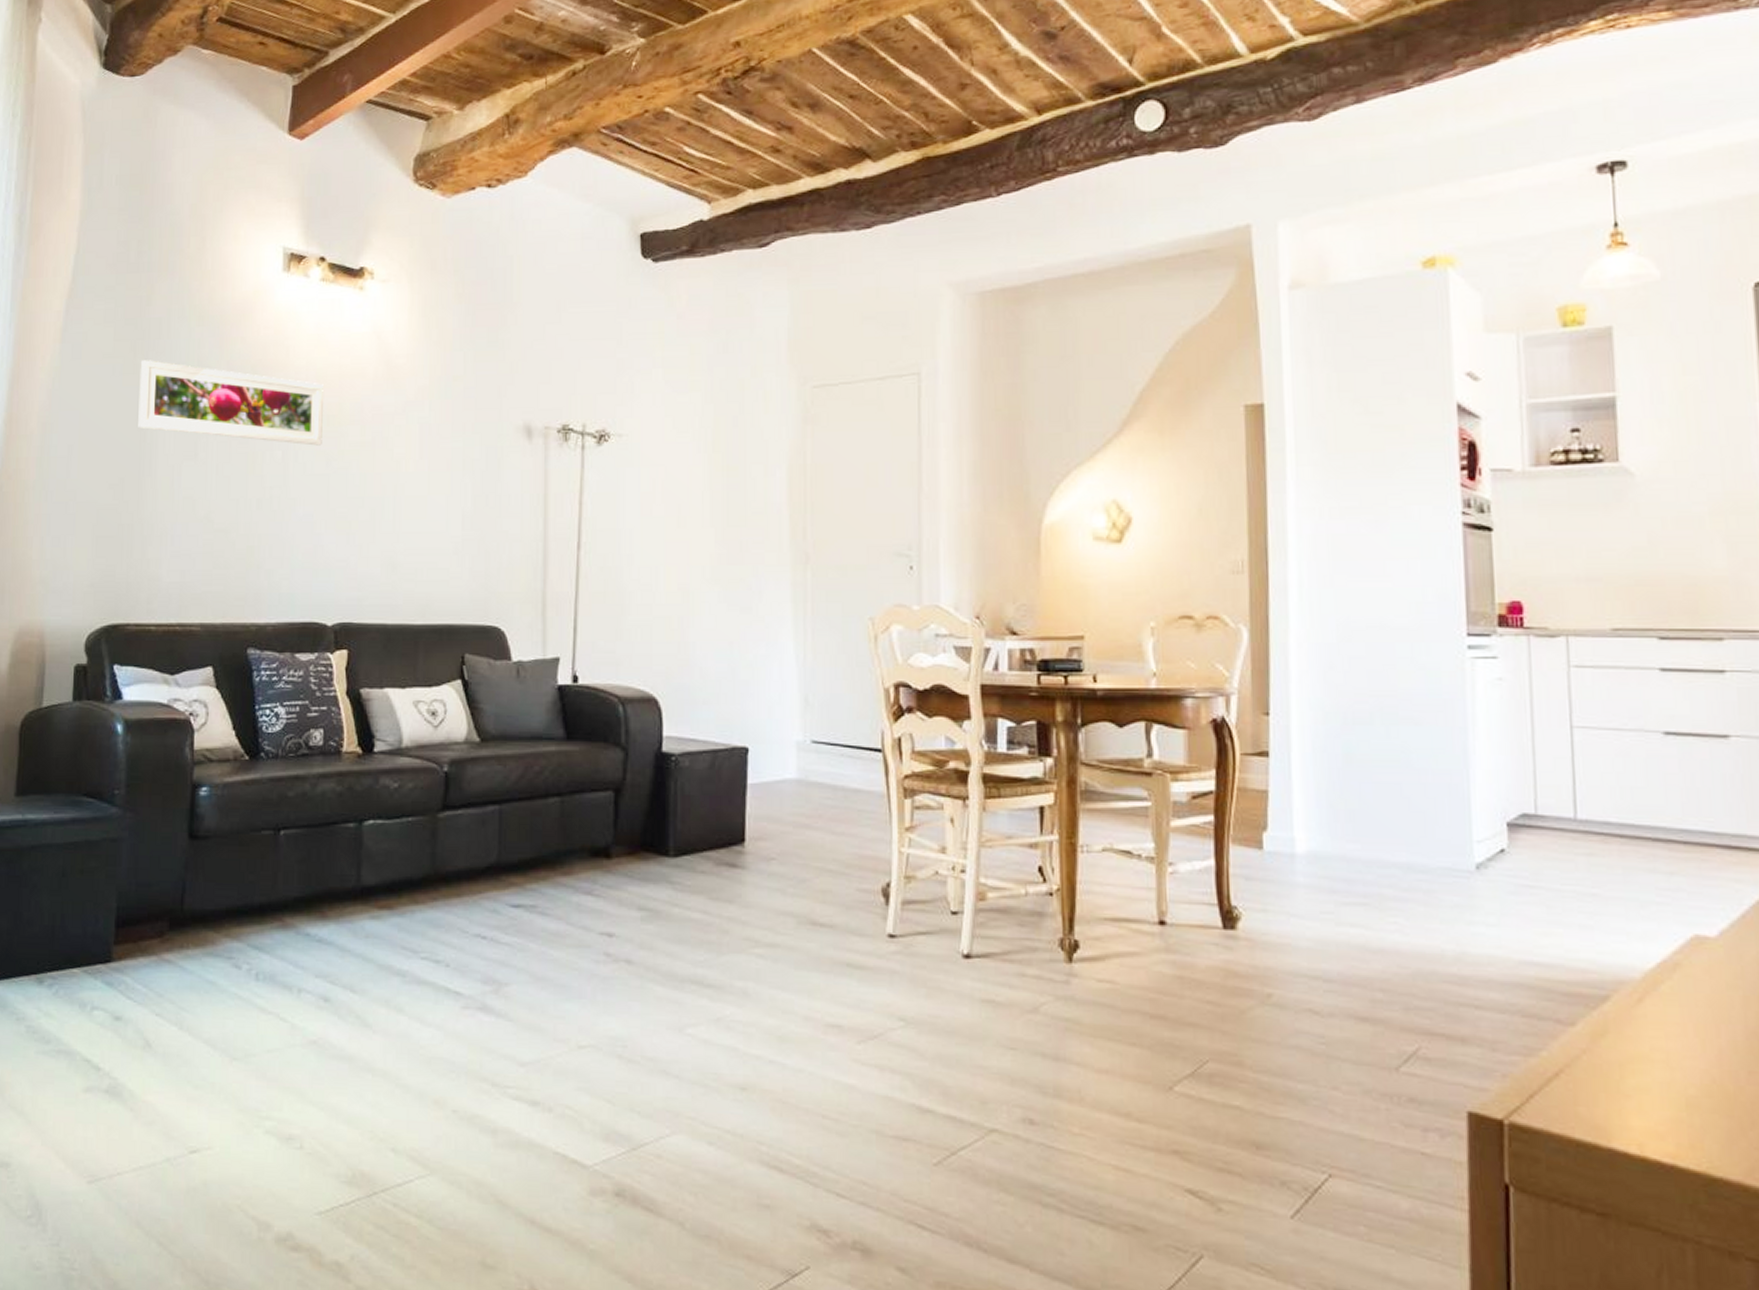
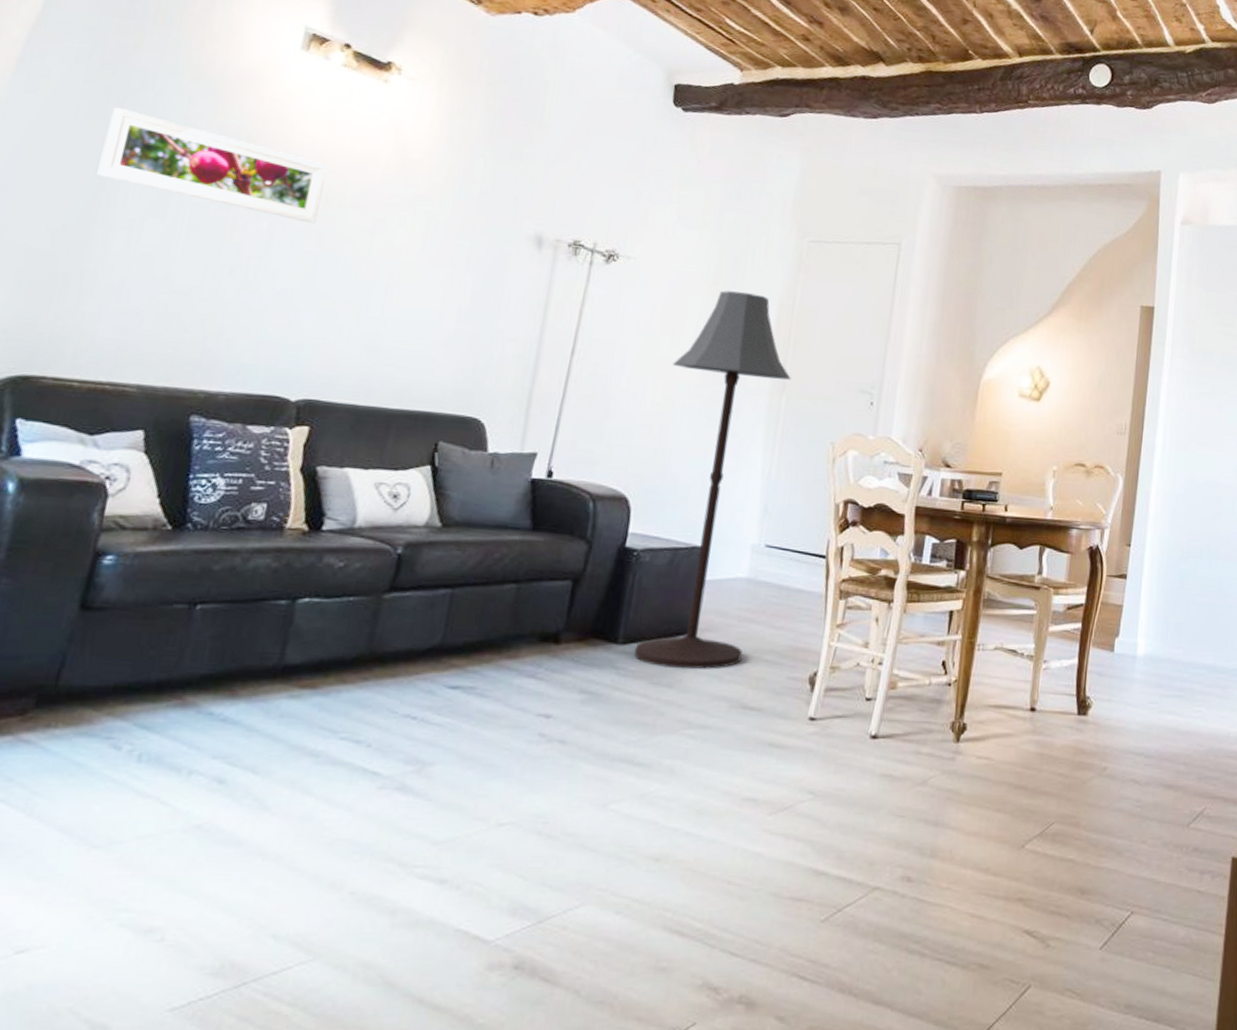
floor lamp: none [682,457,814,882] -> present [634,290,791,669]

